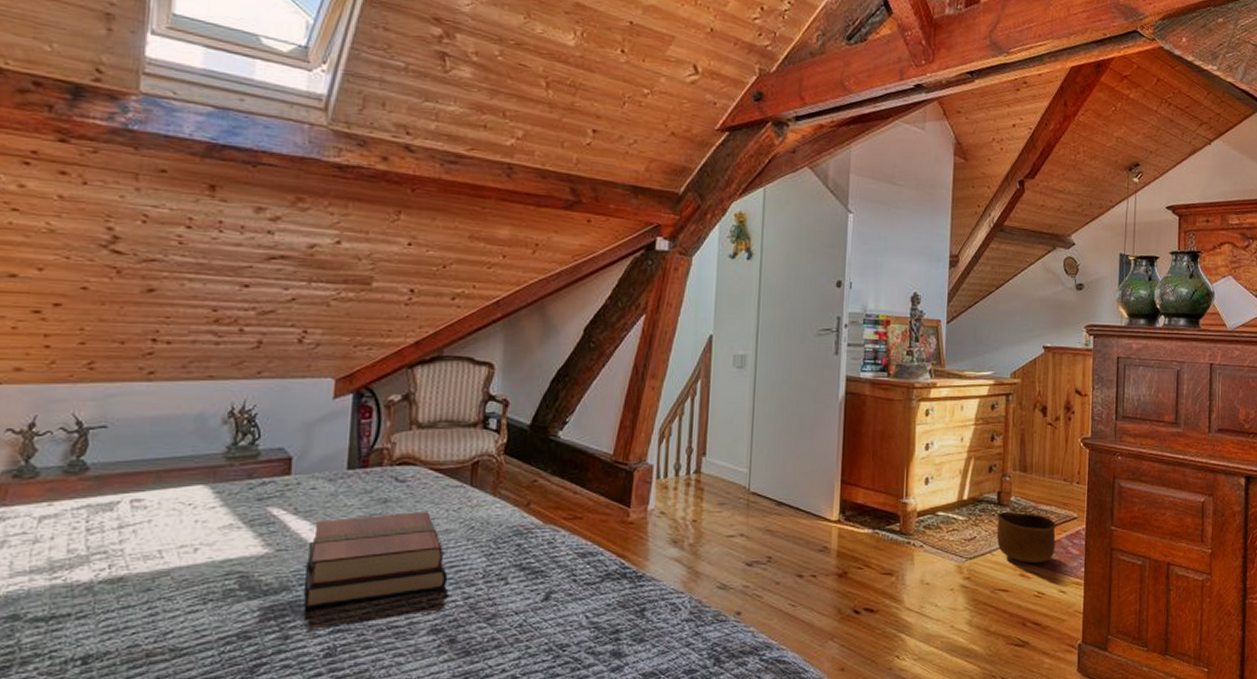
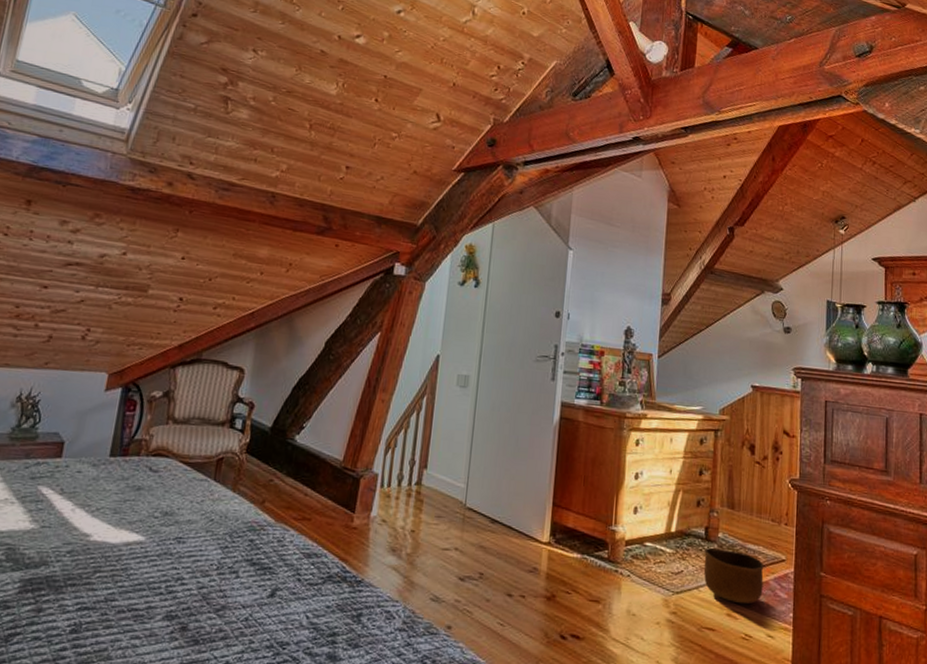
books: present [304,512,448,608] -> none [58,500,187,584]

